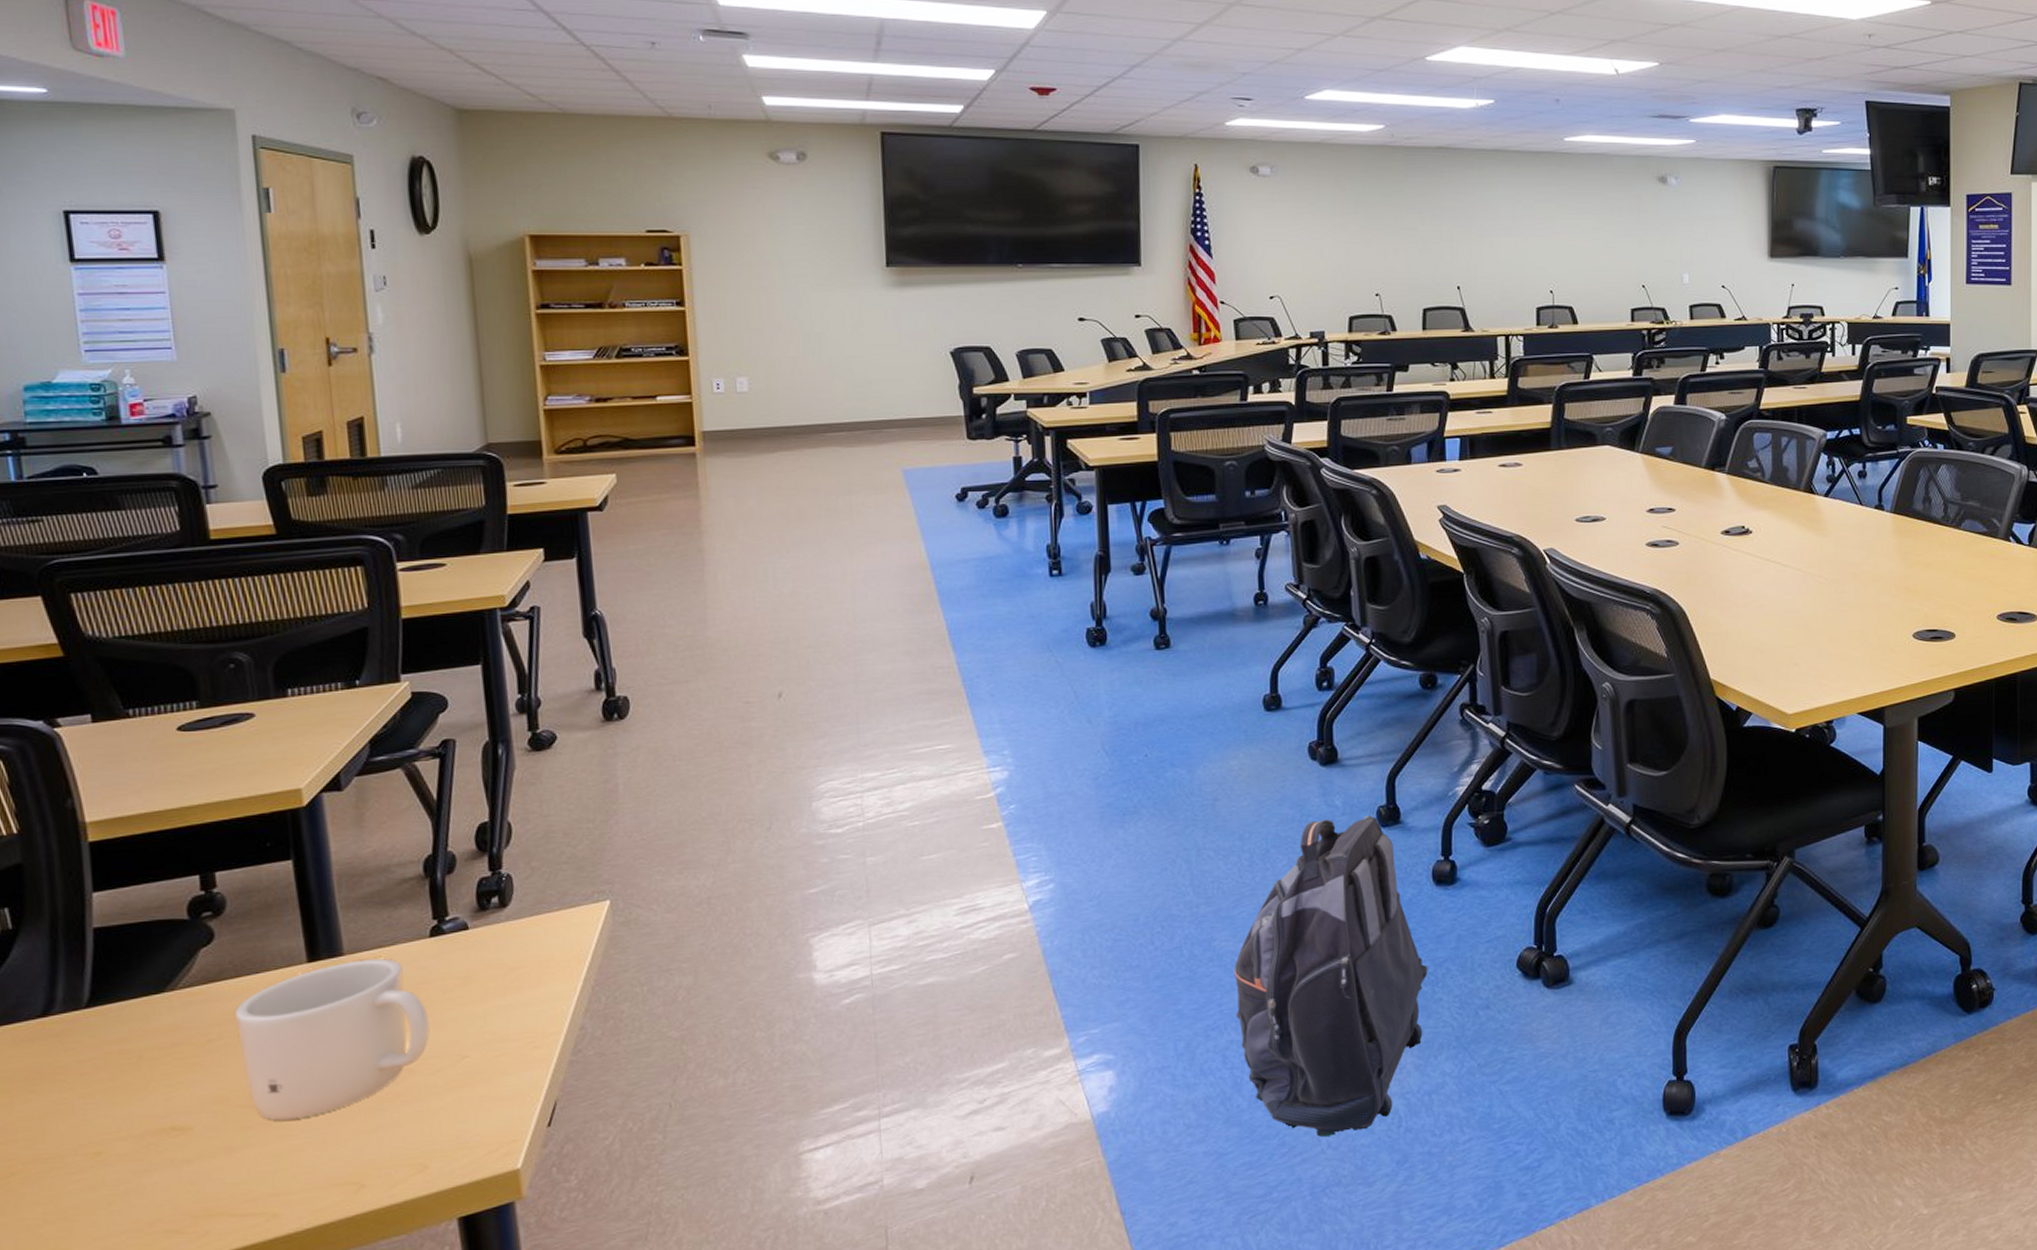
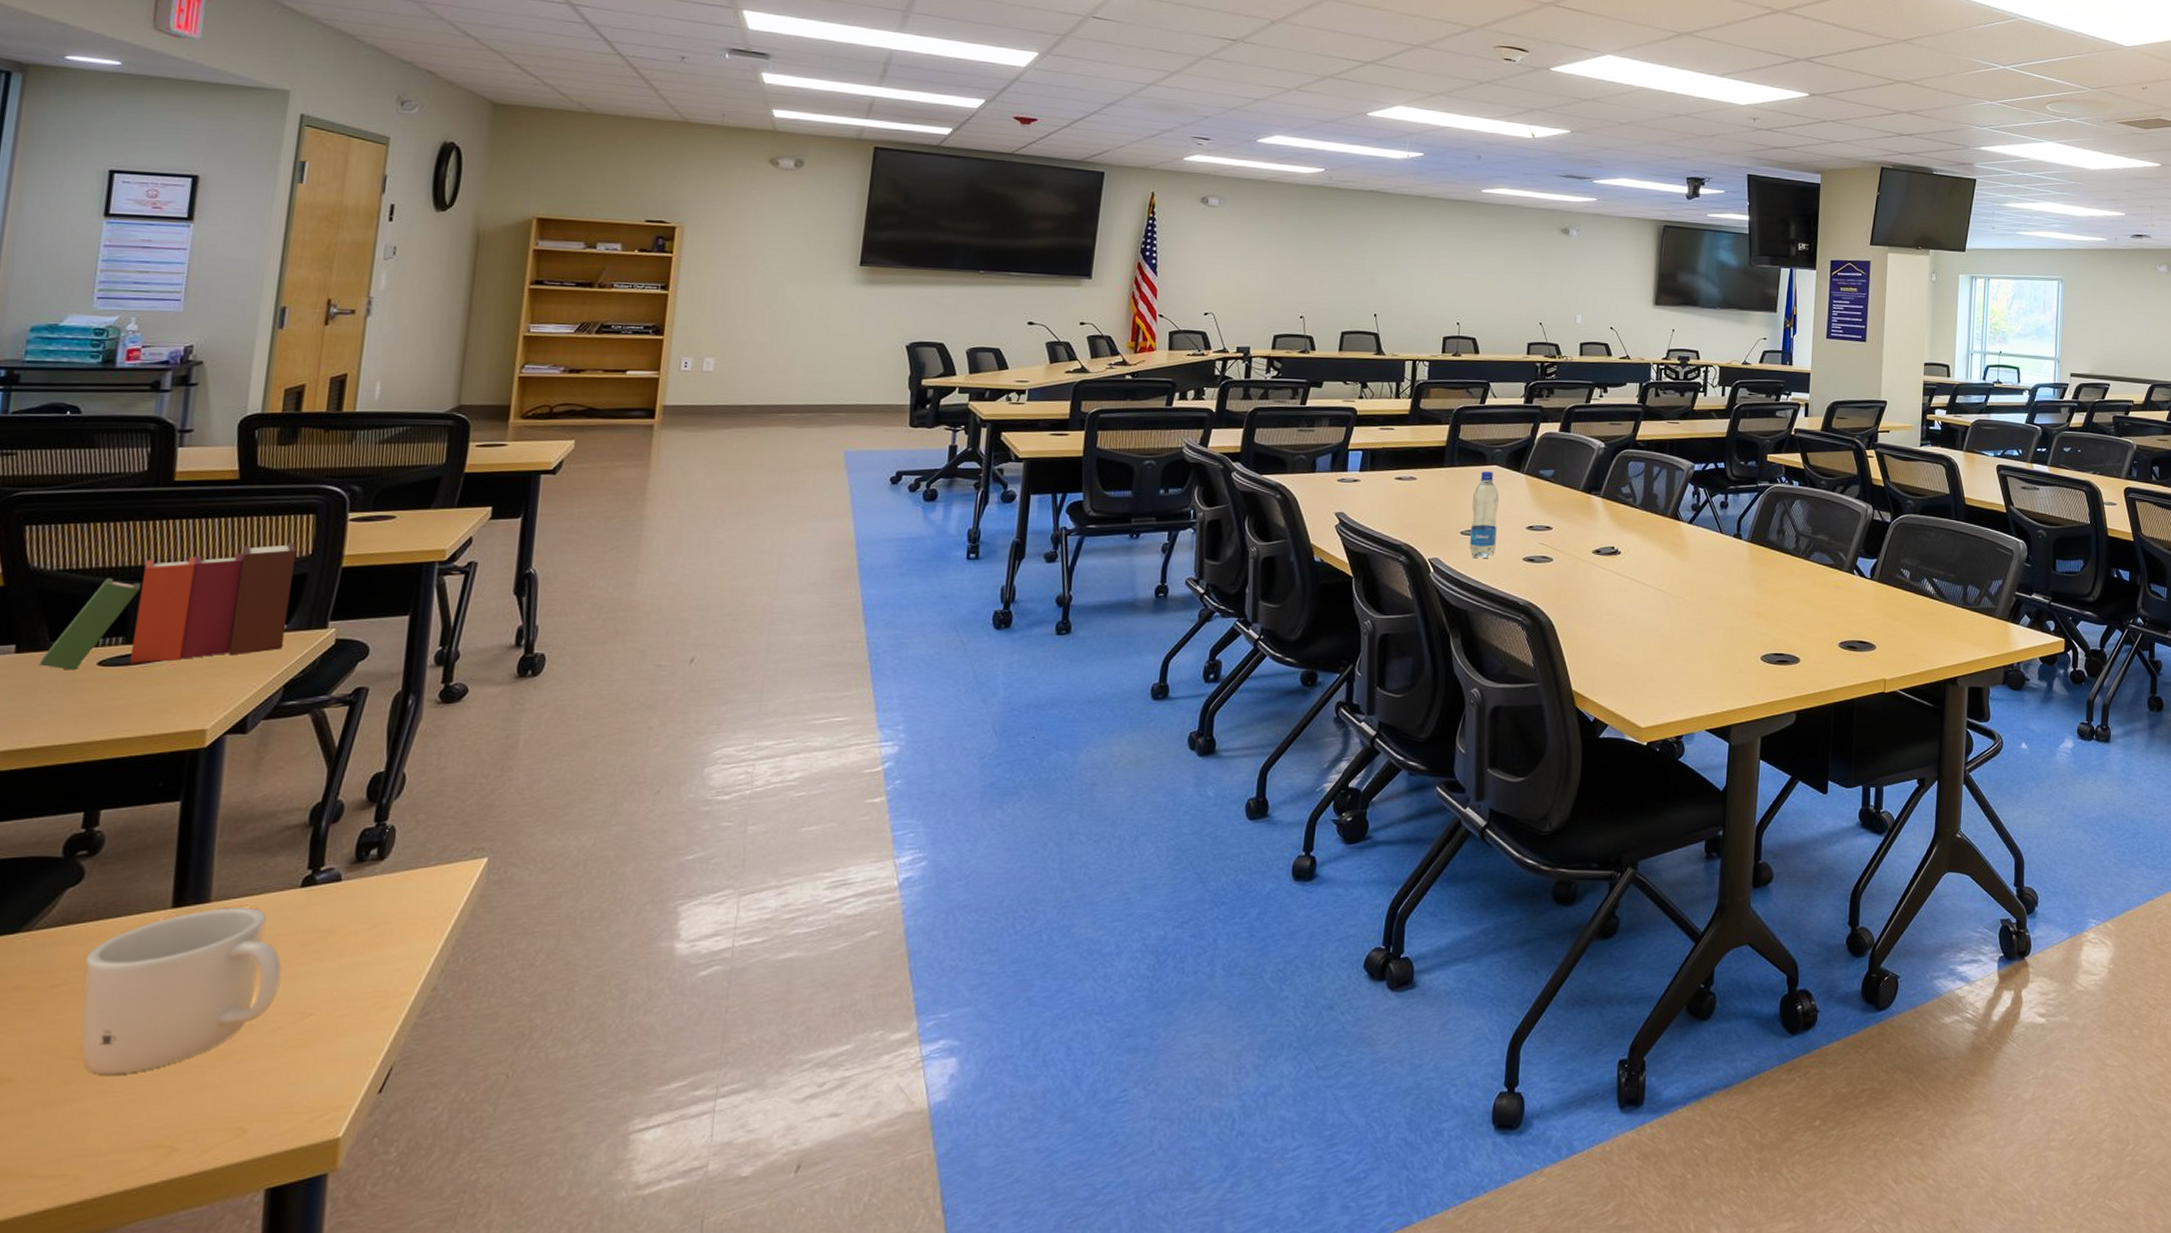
books: none [118,595,359,737] -> present [38,542,297,671]
backpack: present [1234,815,1428,1137] -> none [1085,807,1278,1138]
bottle: none [1585,453,1615,547] -> present [1469,471,1499,559]

